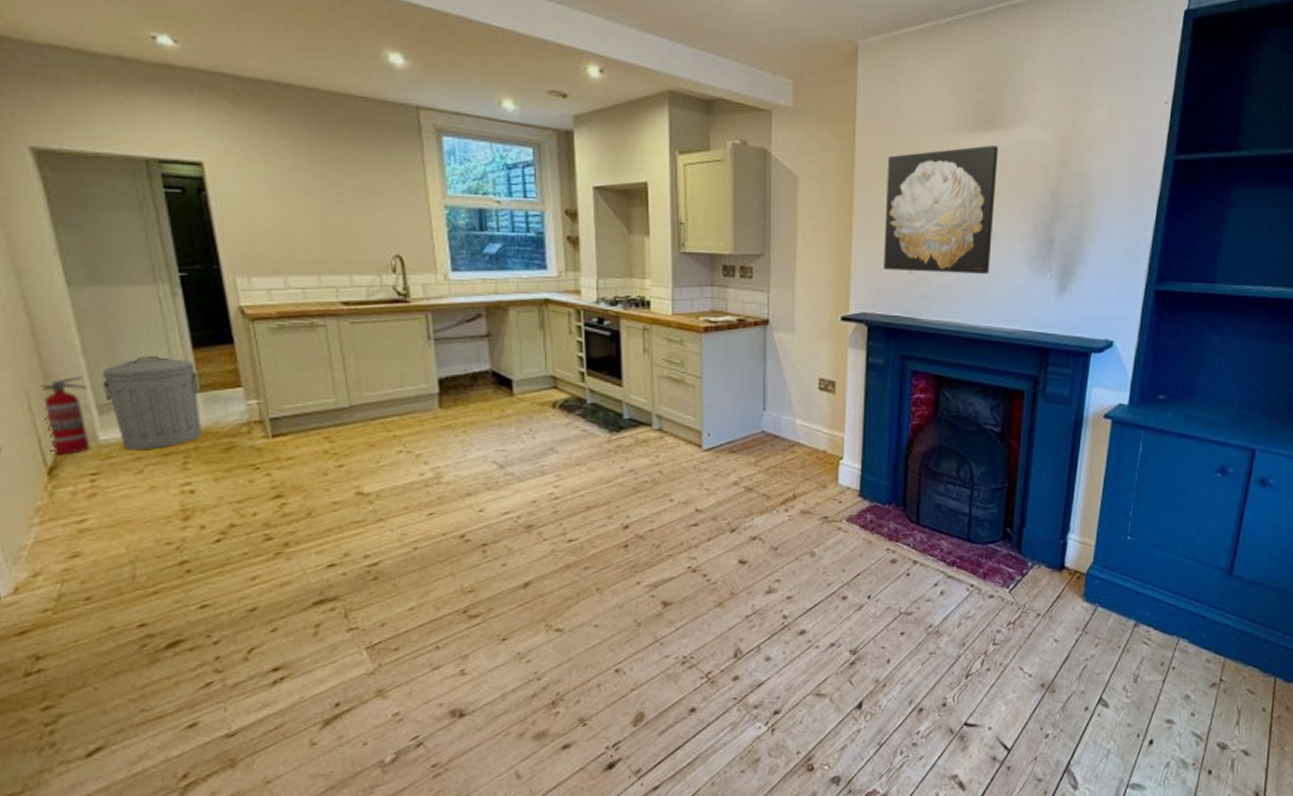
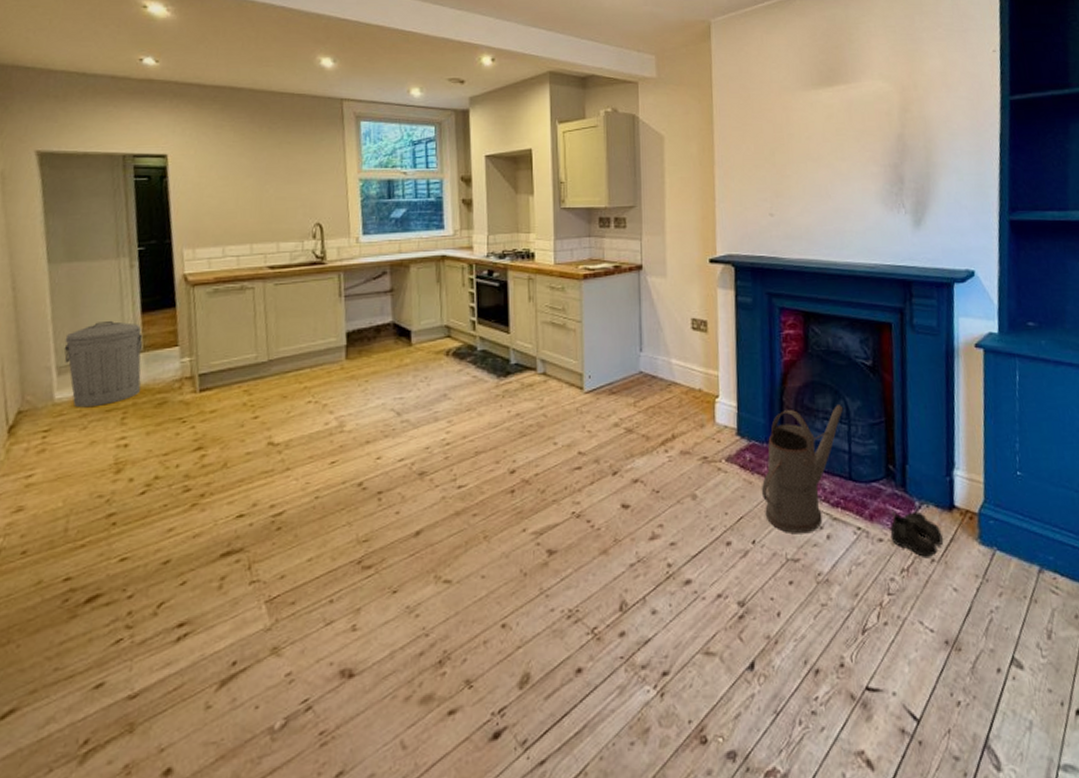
fire extinguisher: present [40,375,90,455] -> none [12,340,52,414]
watering can: none [879,470,968,590] -> present [761,405,844,534]
wall art: present [883,145,998,274] -> none [742,98,846,215]
boots: none [1001,570,1050,612] -> present [890,511,943,557]

